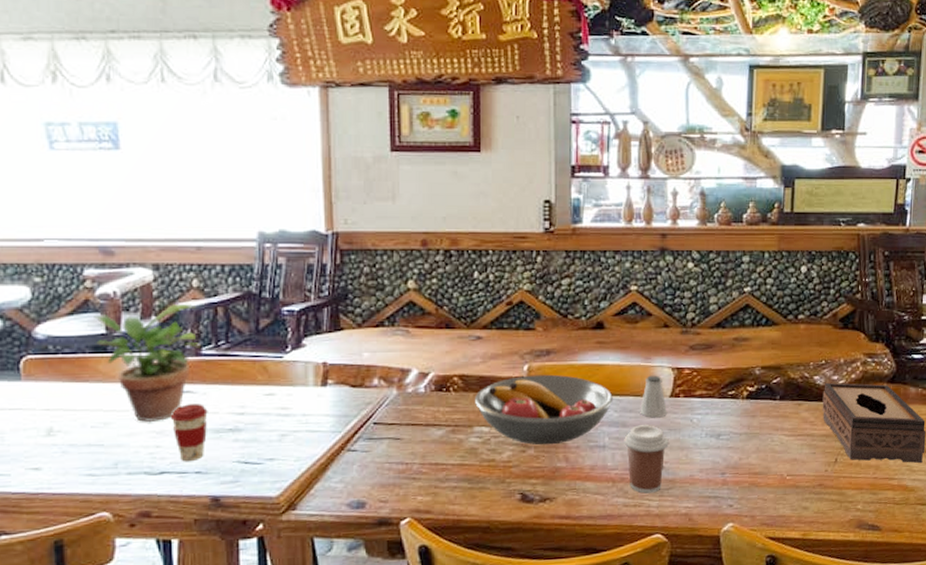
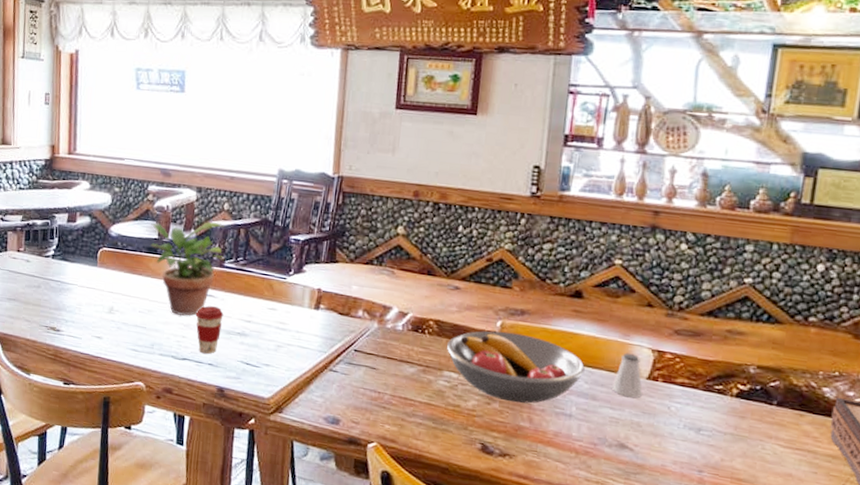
coffee cup: present [624,425,669,494] -> none [592,401,641,474]

